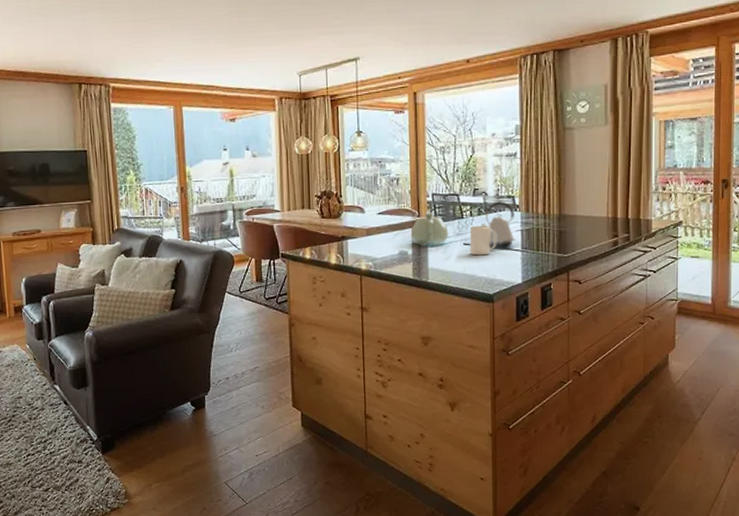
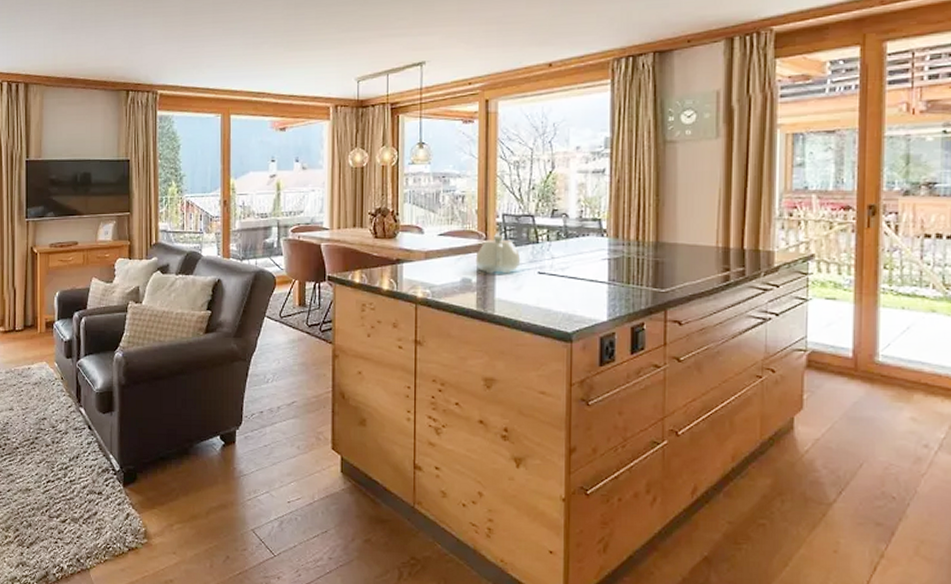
mug: present [469,225,496,256] -> none [545,252,578,287]
kettle: present [480,201,516,249] -> none [559,225,601,280]

